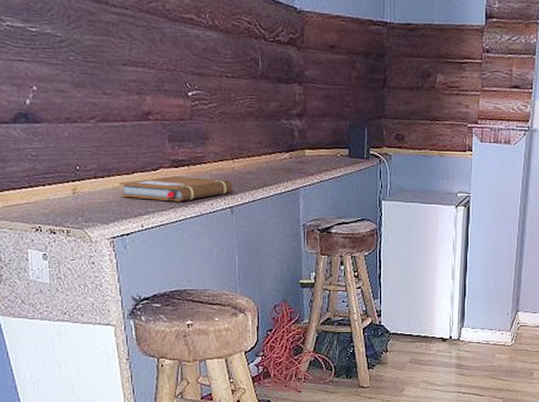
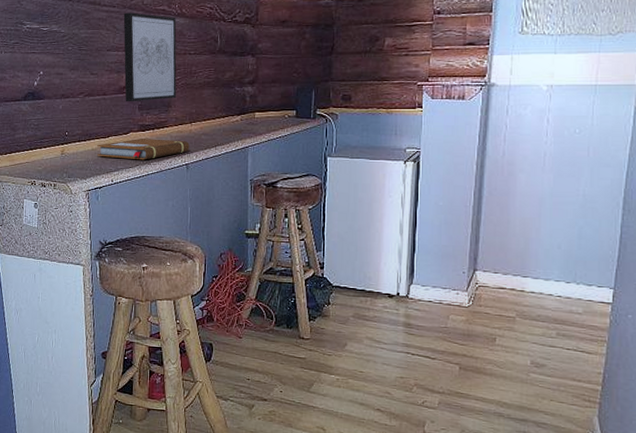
wall art: none [140,18,213,132] -> present [123,12,177,102]

